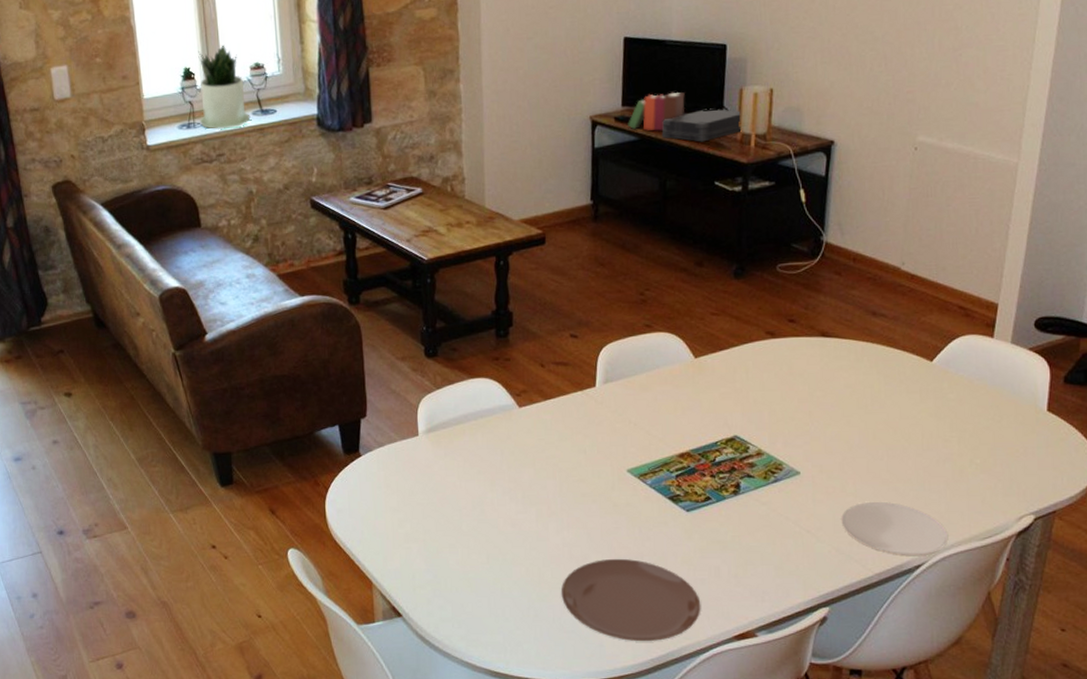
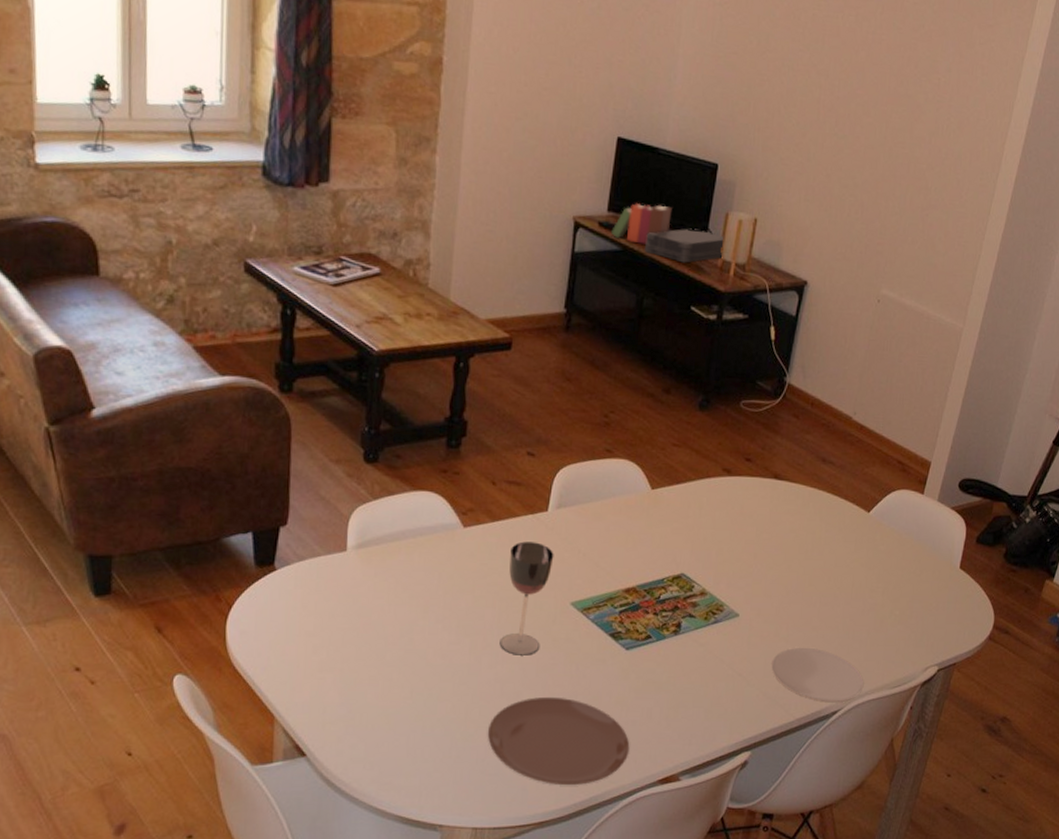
planter: present [198,45,251,130] -> none [109,55,179,162]
wineglass: none [563,416,606,521] -> present [499,541,554,656]

